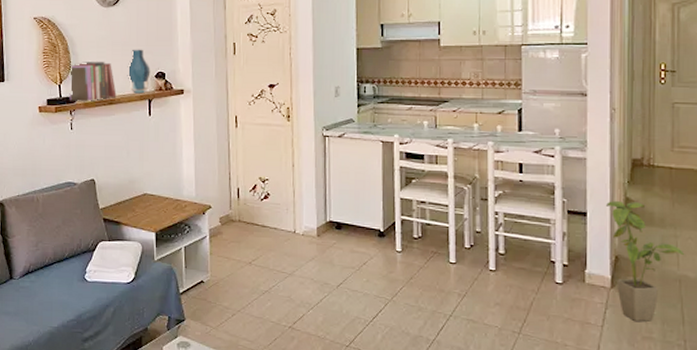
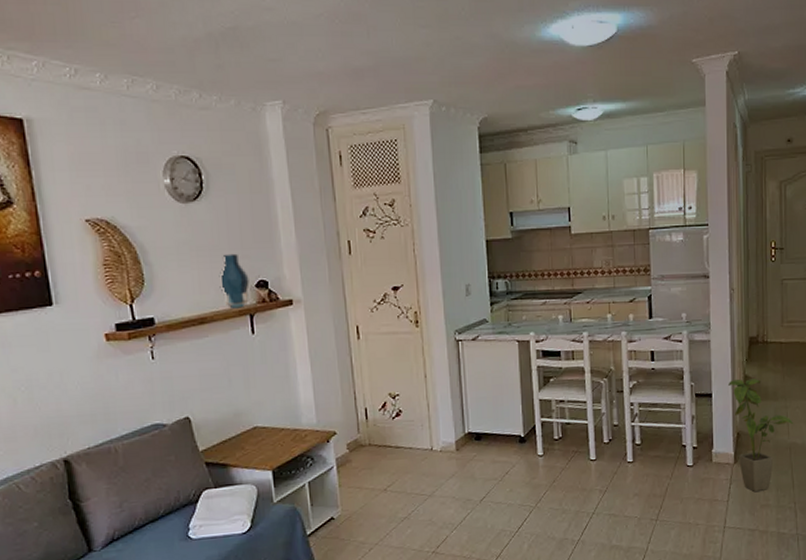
books: present [68,62,117,101] -> none [142,272,209,324]

